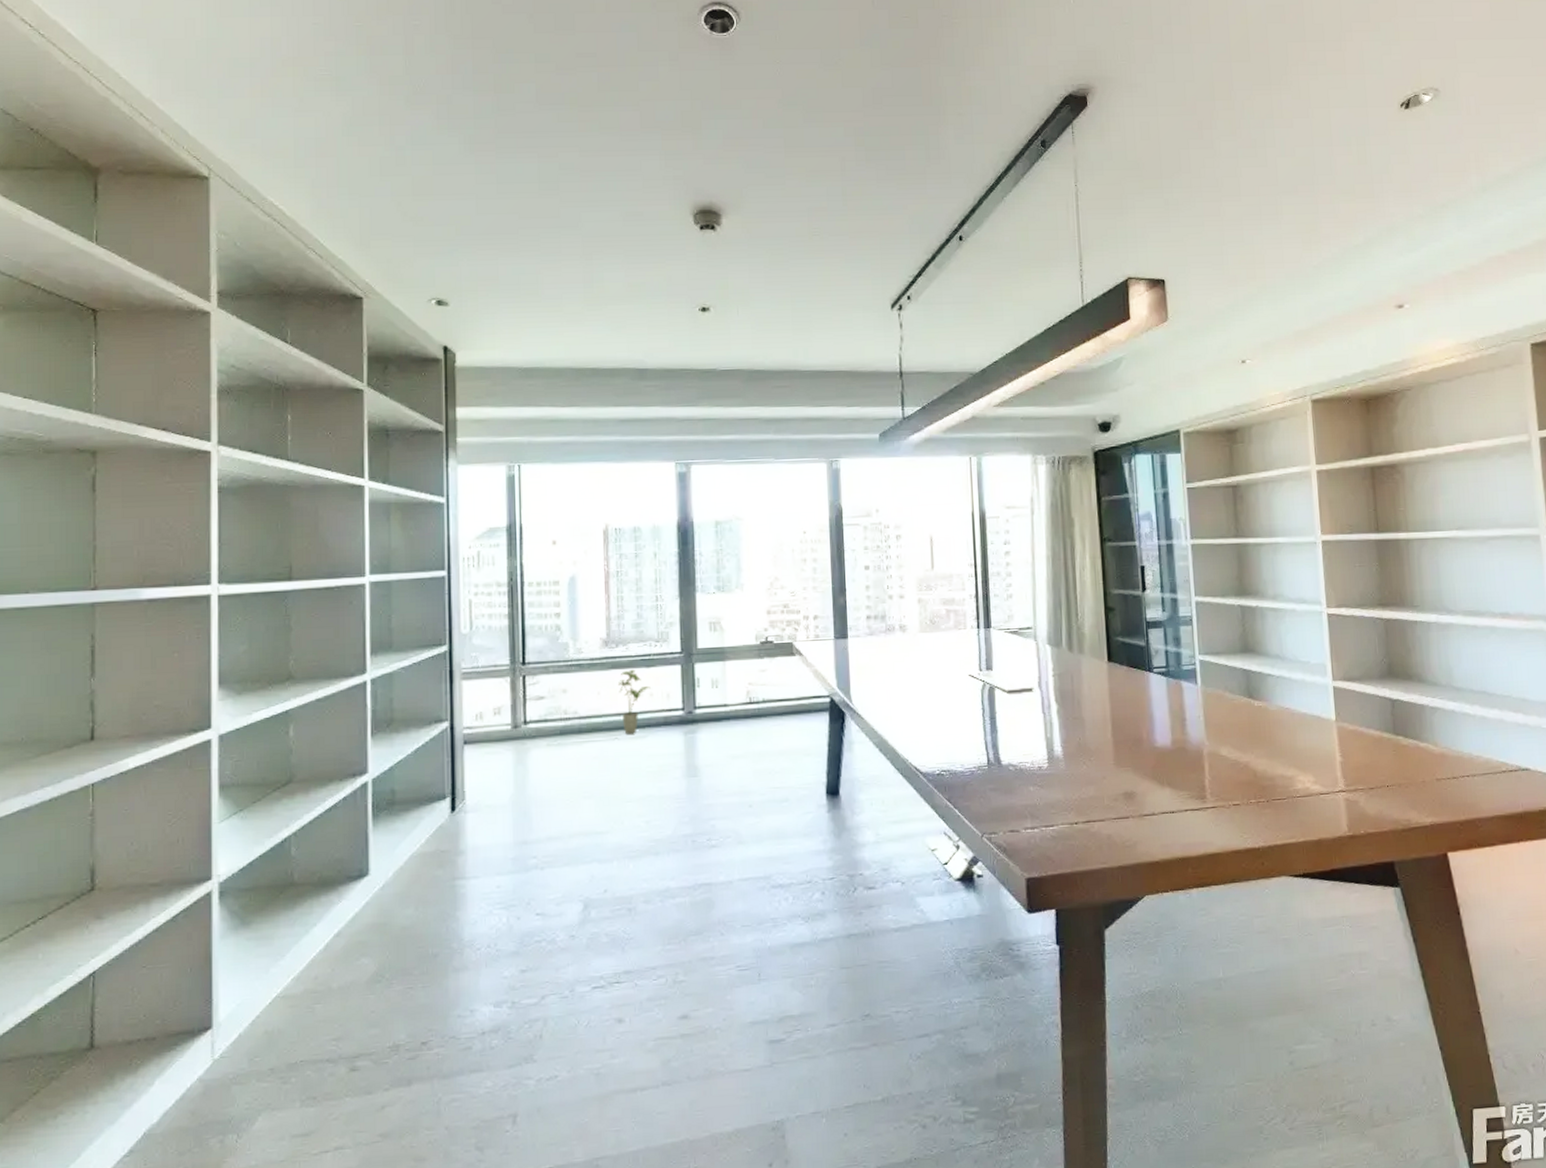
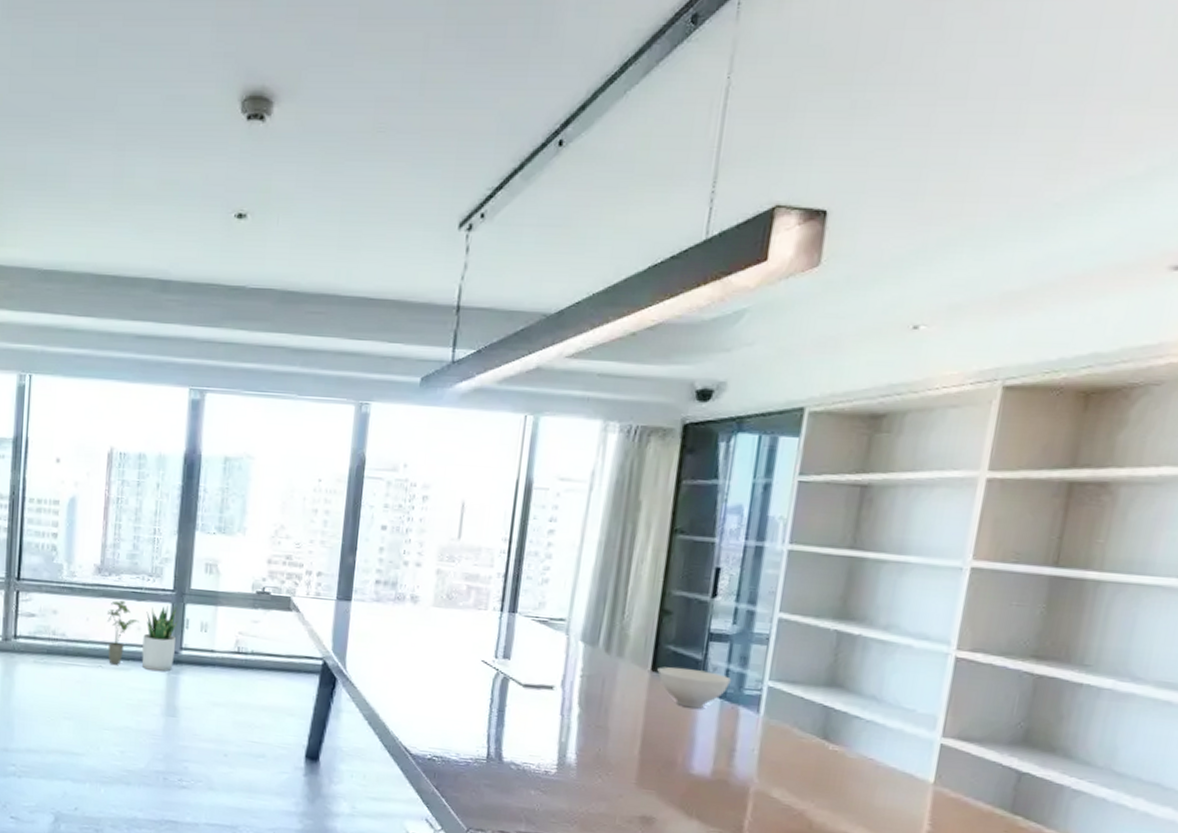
planter: none [656,667,690,735] -> present [141,605,178,672]
bowl: none [1112,654,1171,689] -> present [657,667,732,709]

